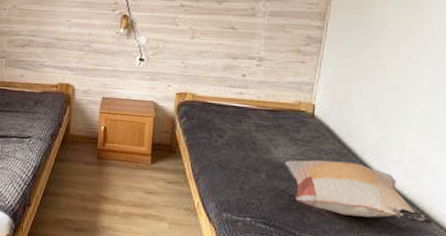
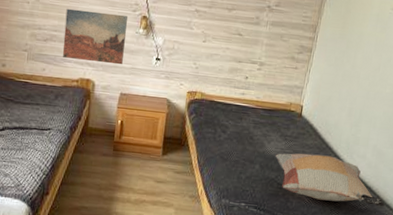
wall art: none [40,12,107,68] -> present [62,8,127,65]

